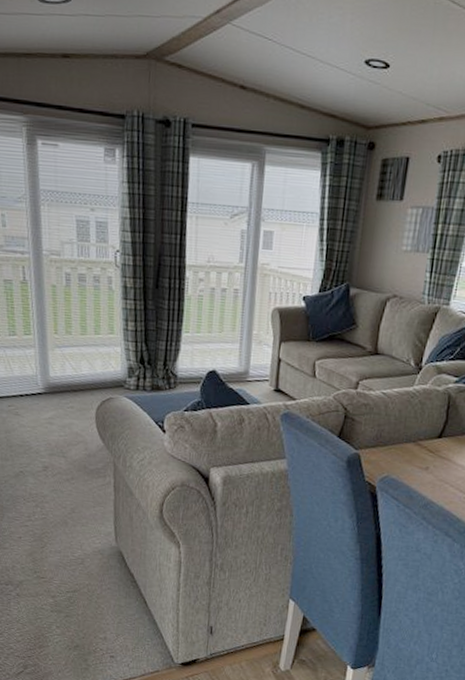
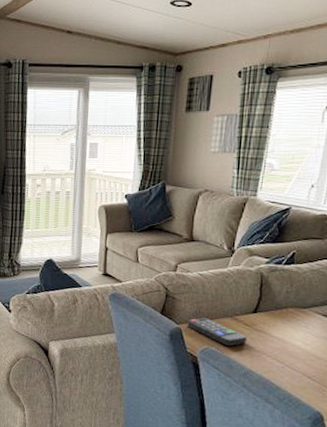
remote control: none [366,442,429,475] -> present [187,317,246,347]

